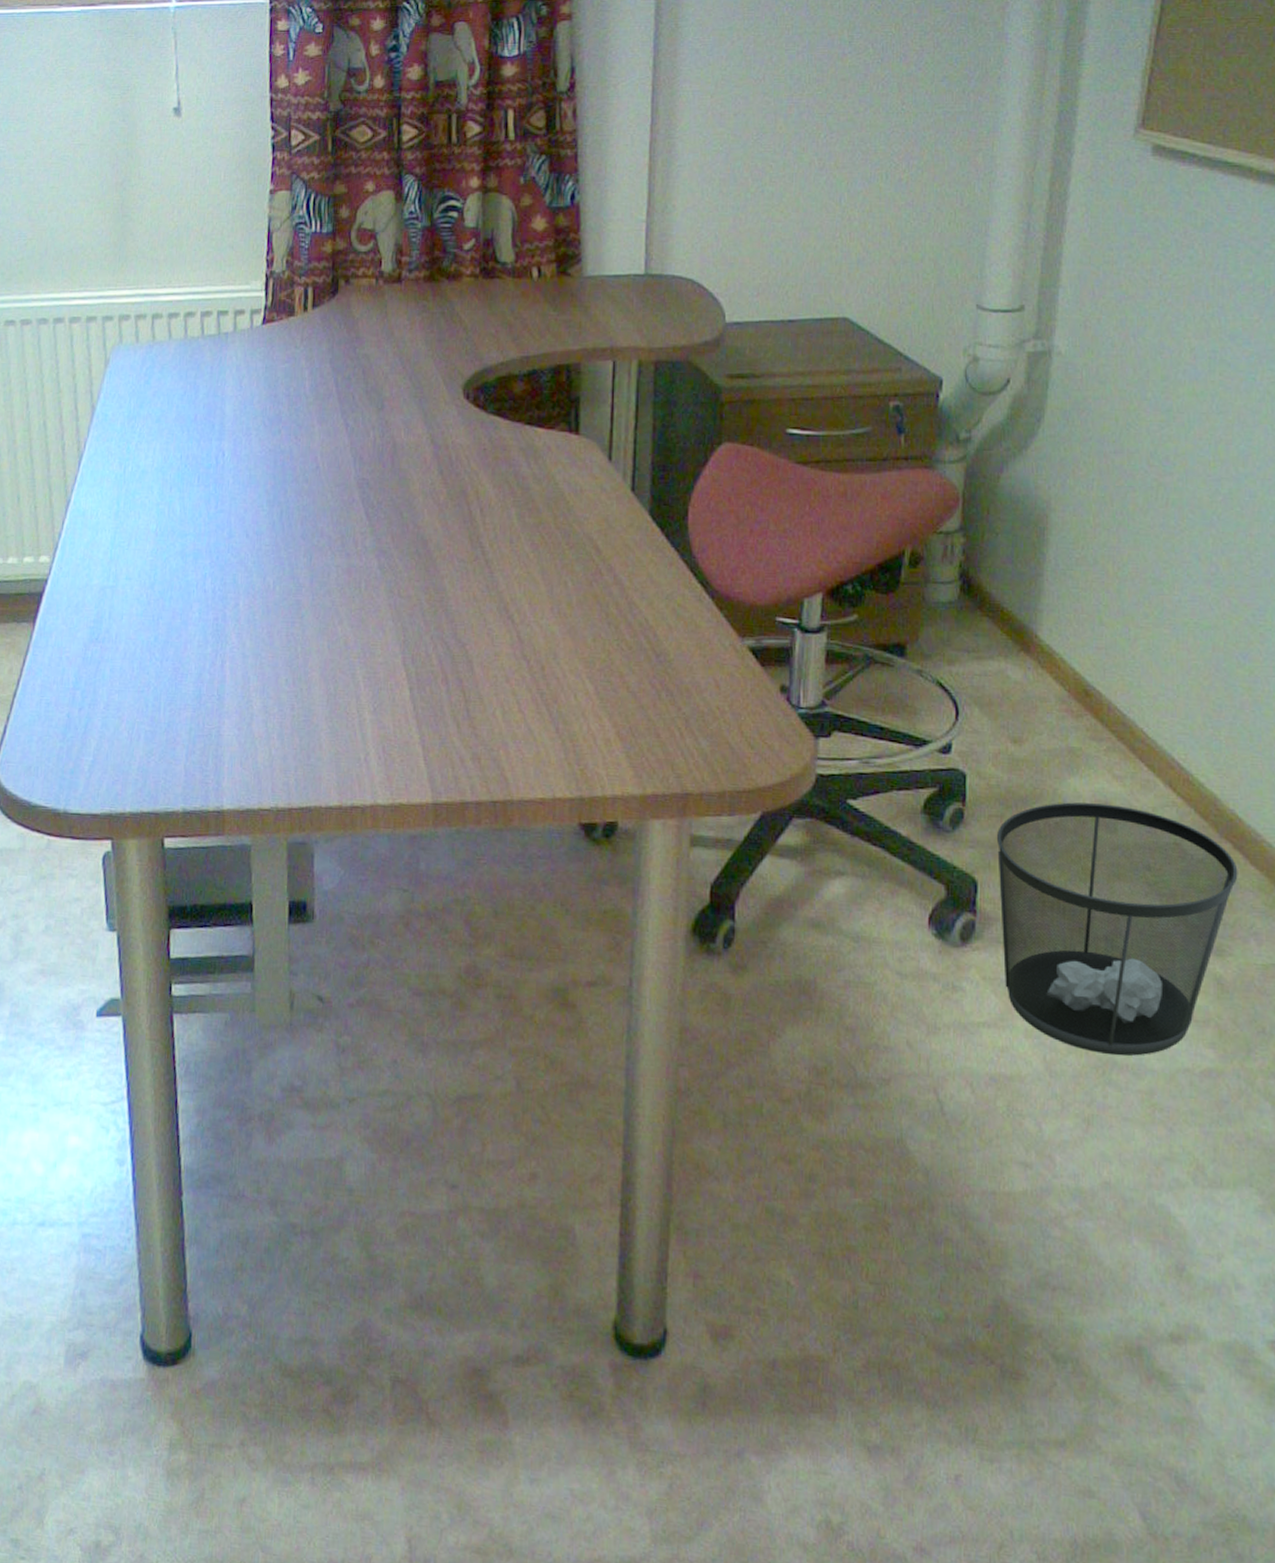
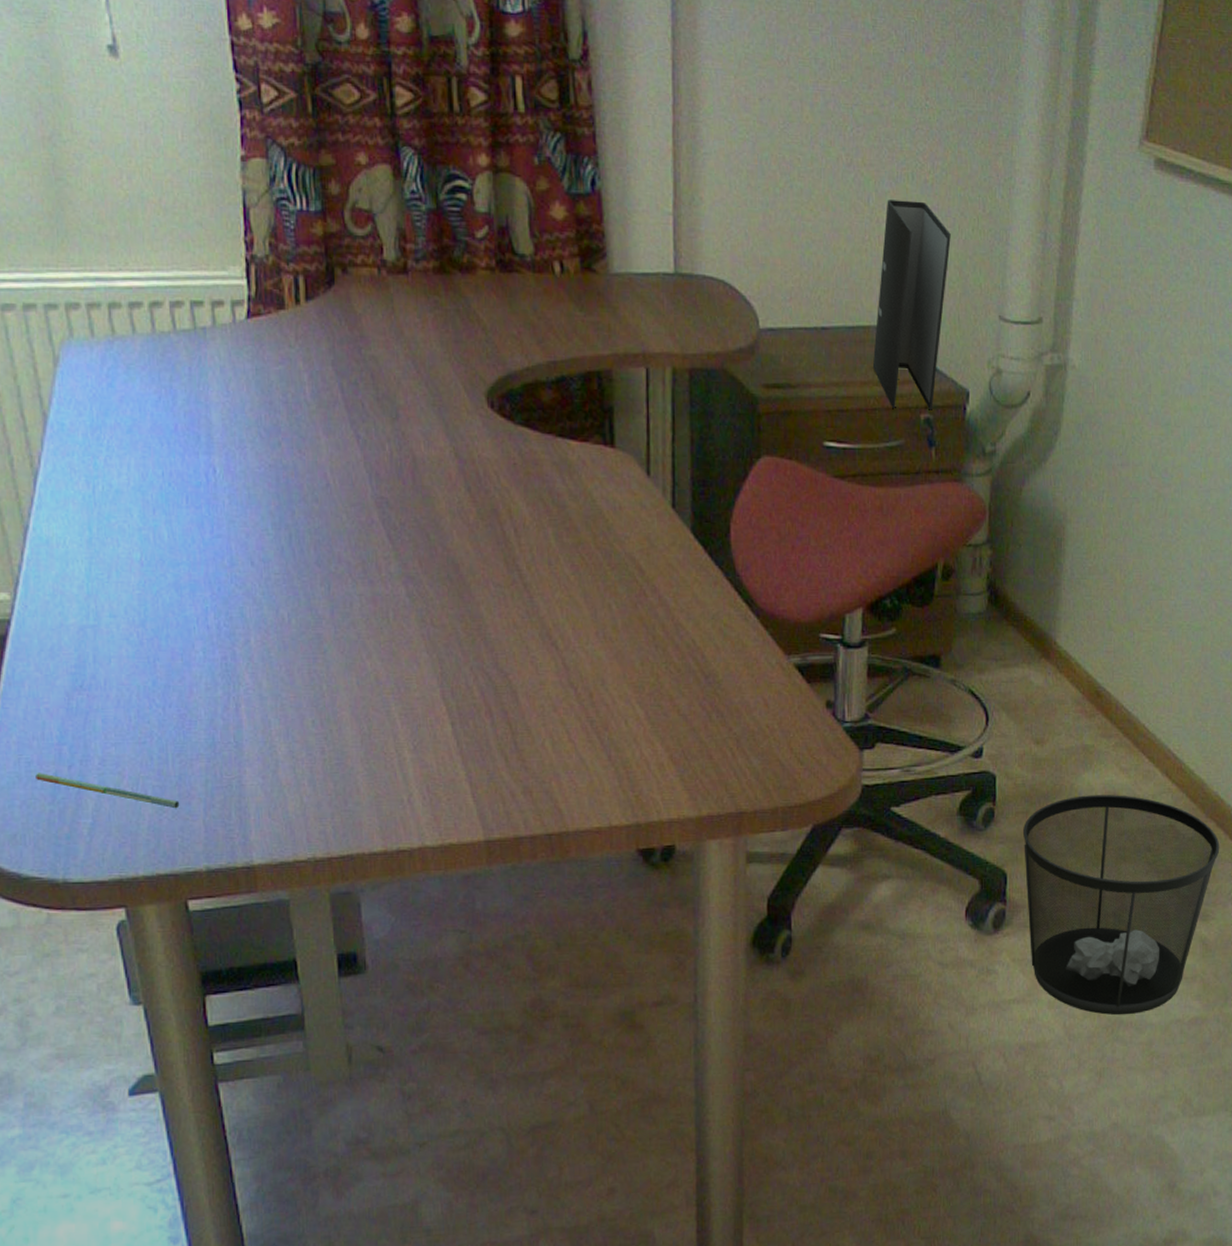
pen: none [52,713,166,753] -> present [35,773,180,809]
binder: none [839,199,926,398] -> present [872,200,951,410]

